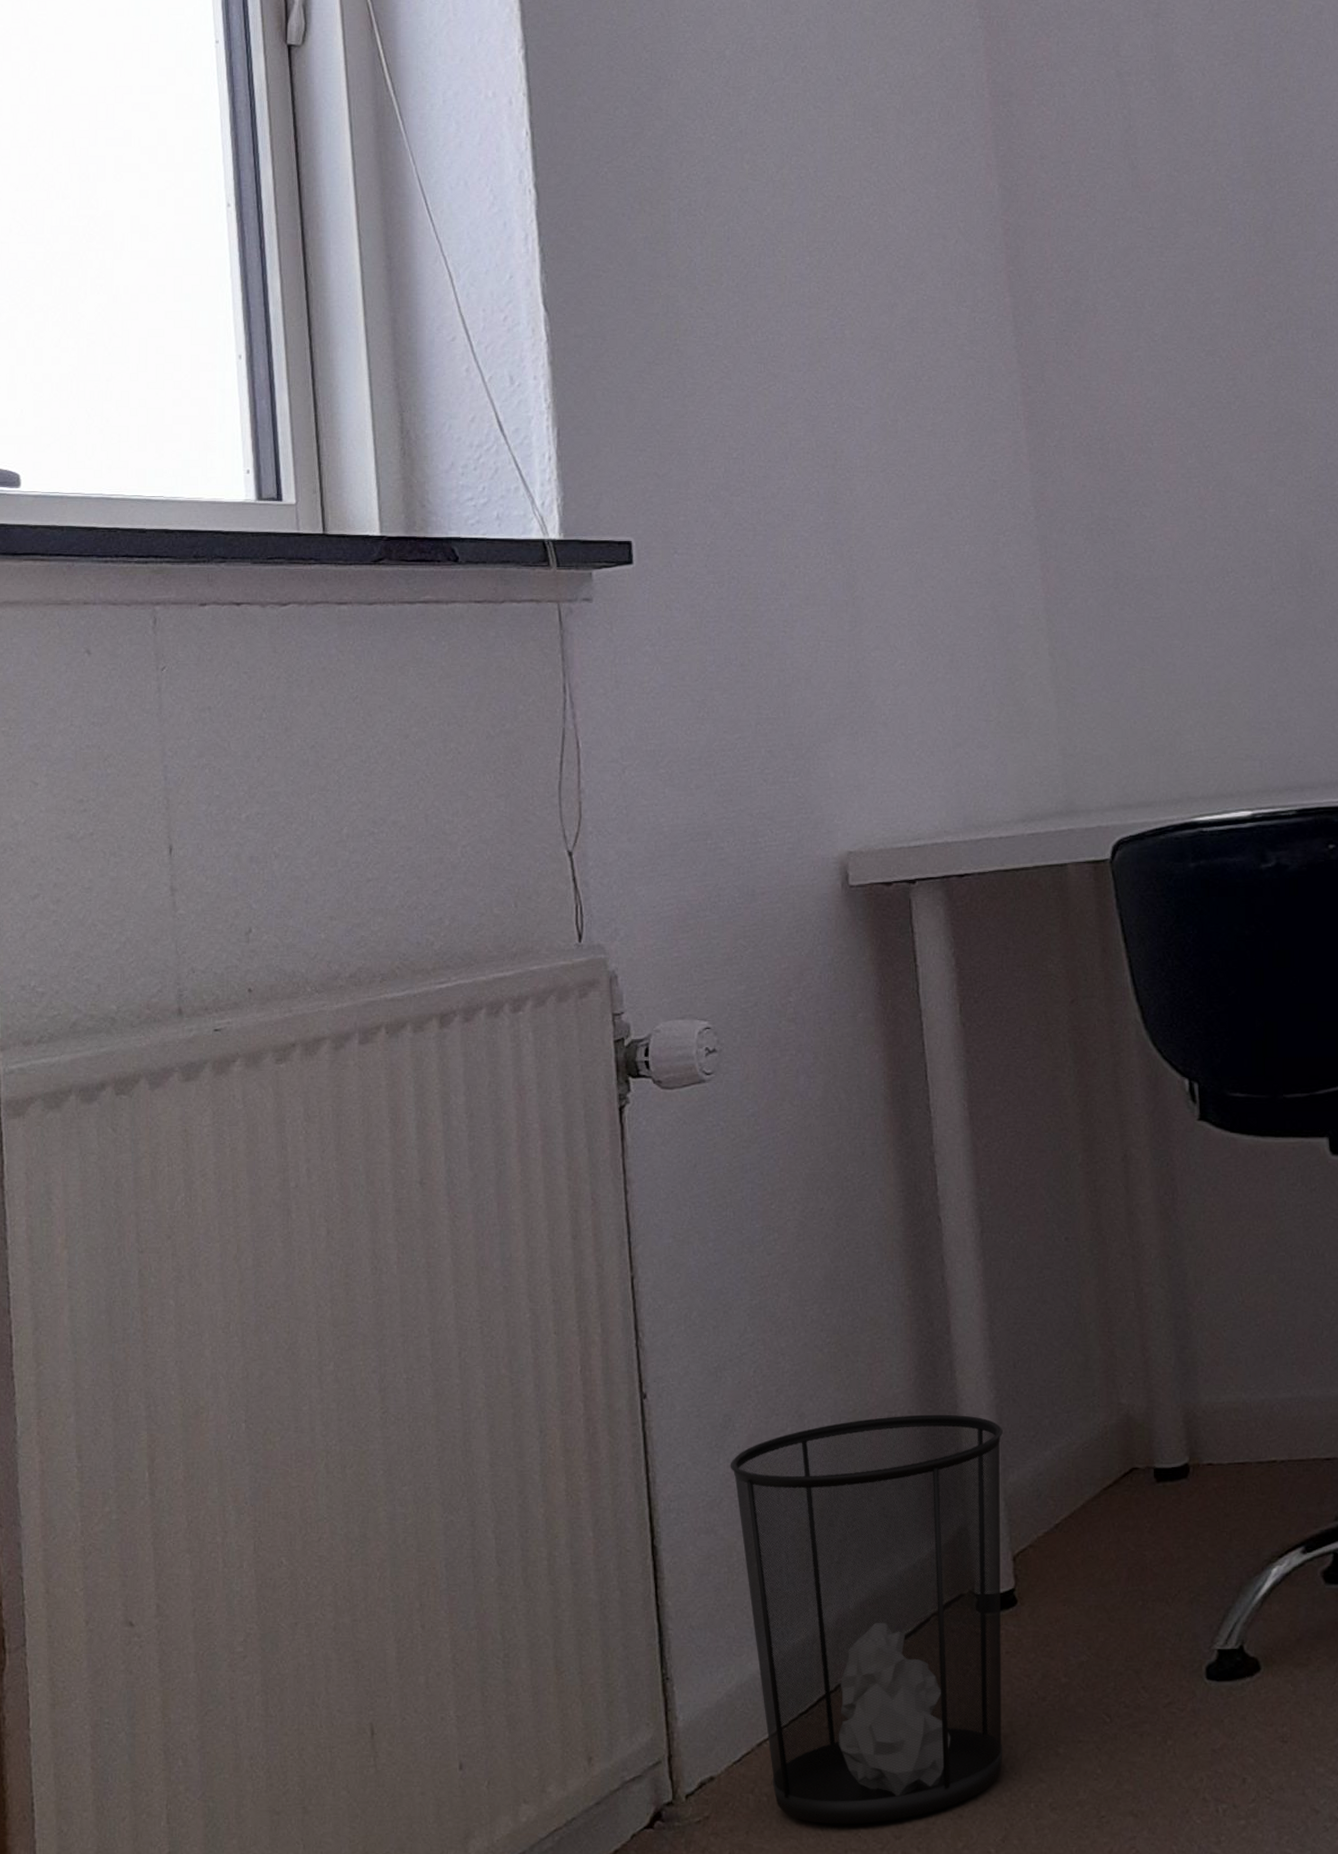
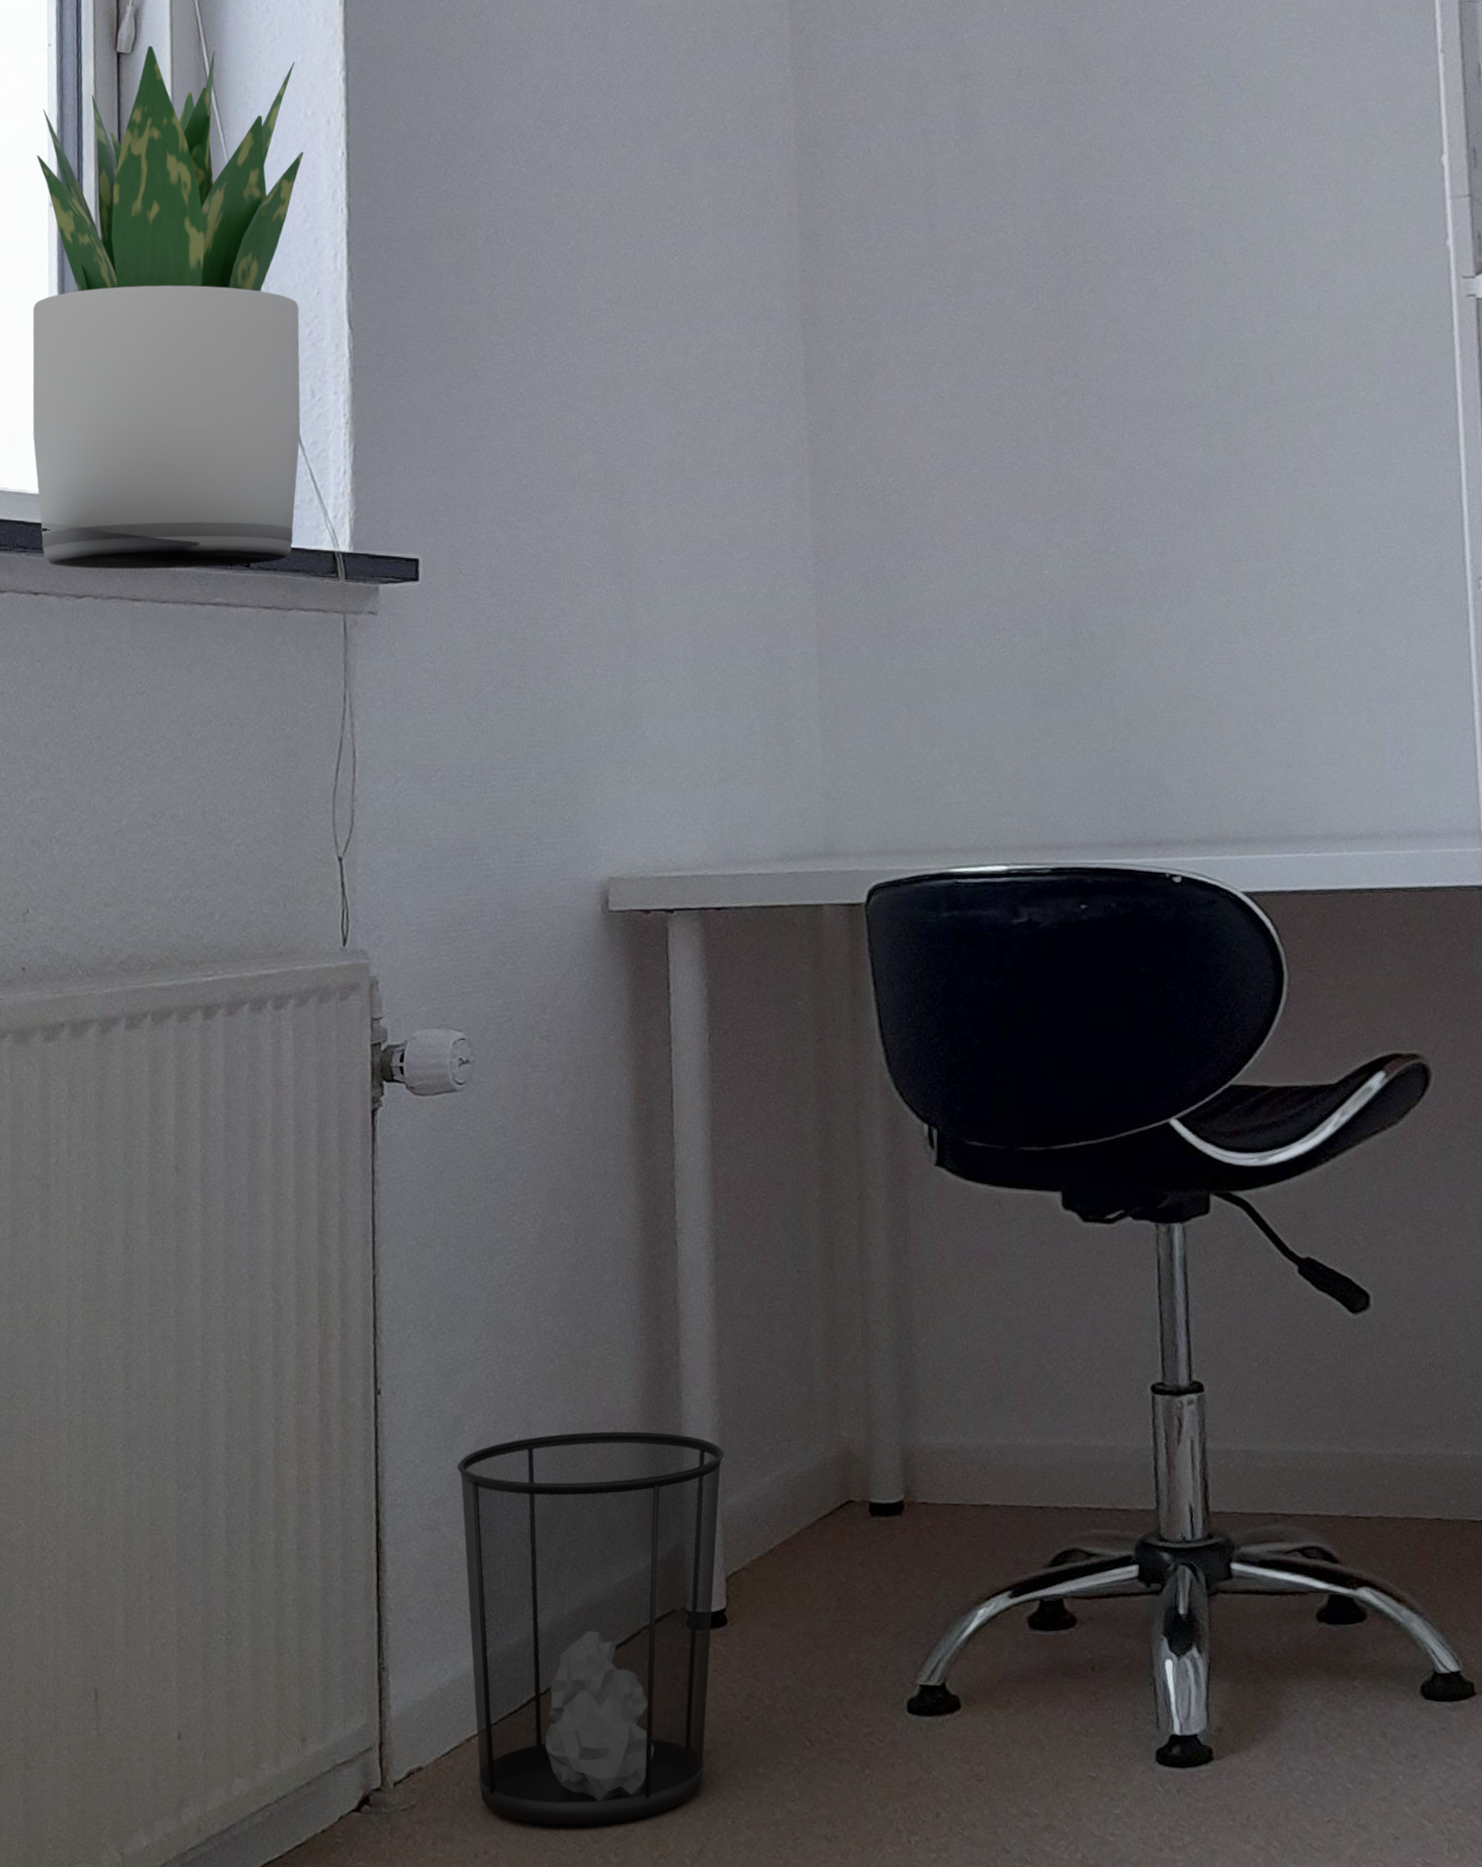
planter: none [211,35,501,575] -> present [32,45,304,570]

